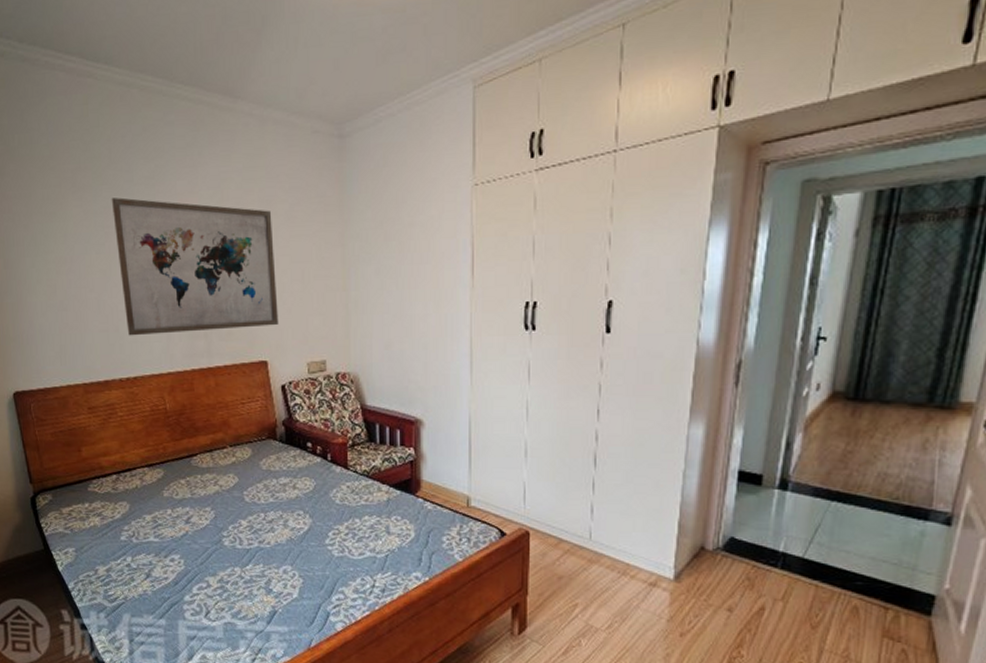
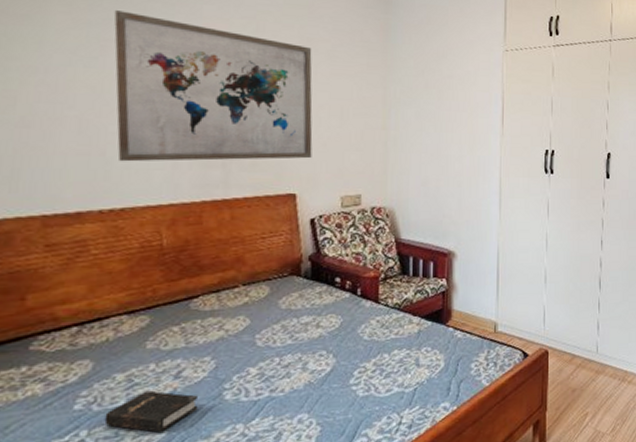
hardback book: none [141,531,205,566] -> present [104,390,199,433]

